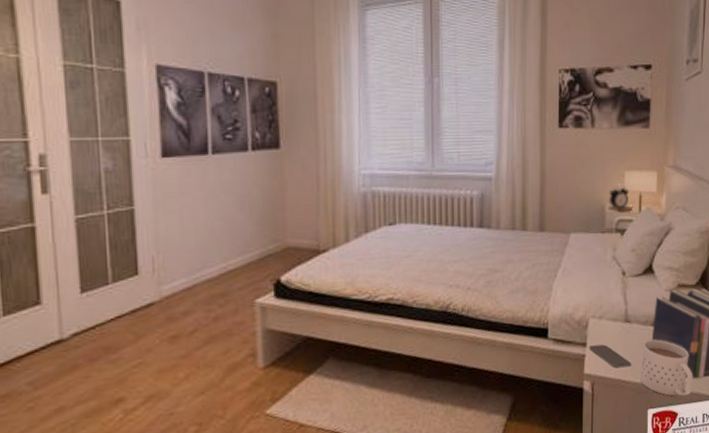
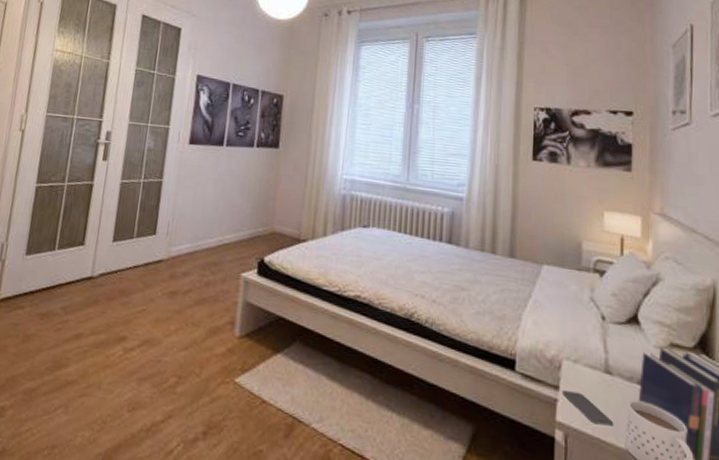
alarm clock: present [607,186,632,213] -> none [584,225,613,254]

